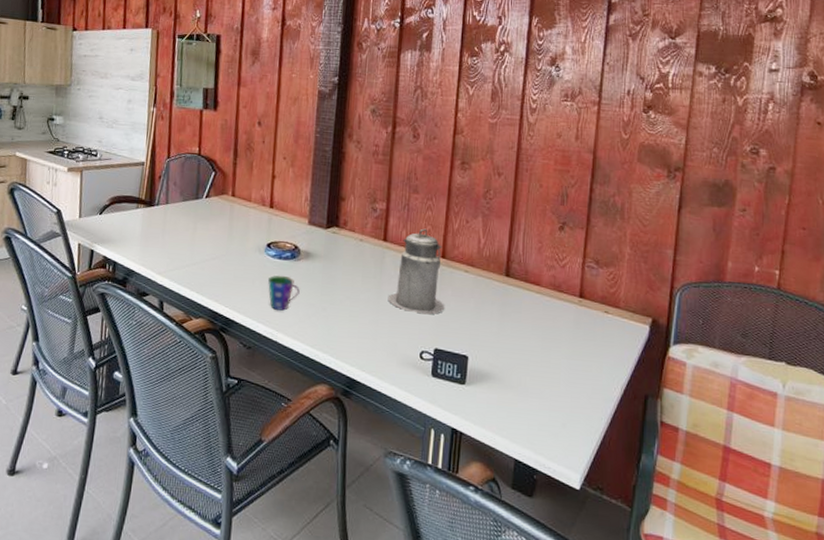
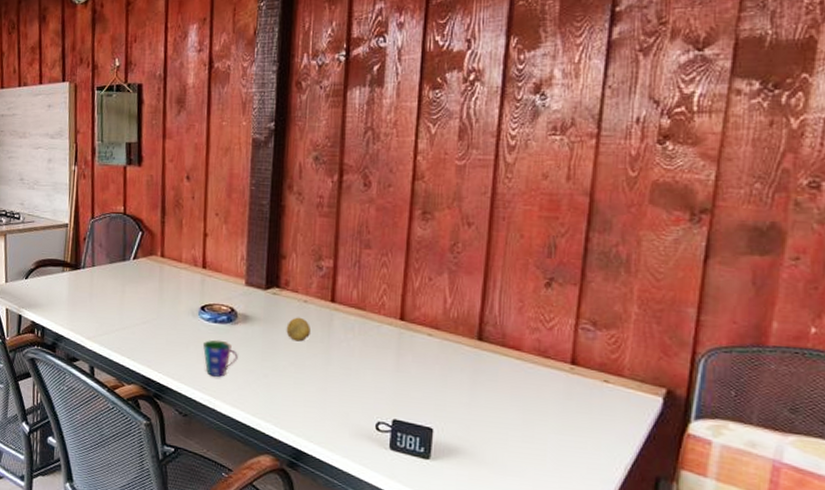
fruit: none [343,254,365,277] -> present [286,317,310,342]
canister: present [388,228,444,315] -> none [337,287,404,383]

